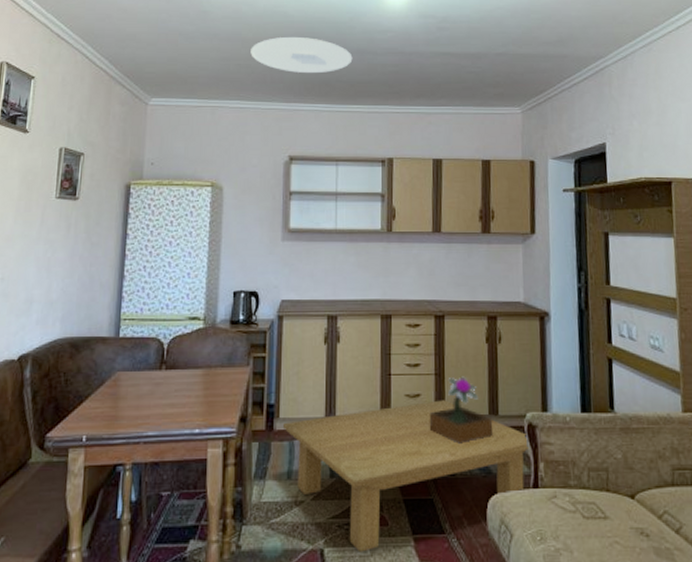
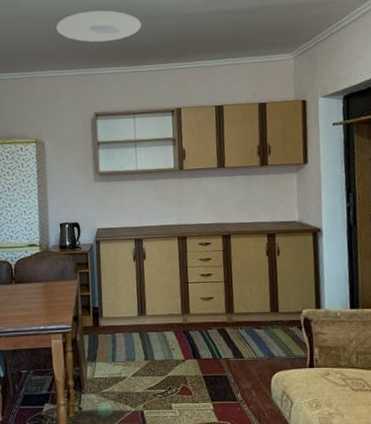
coffee table: present [282,400,529,552] -> none [105,301,305,414]
potted flower: present [429,376,493,444] -> none [221,282,275,334]

